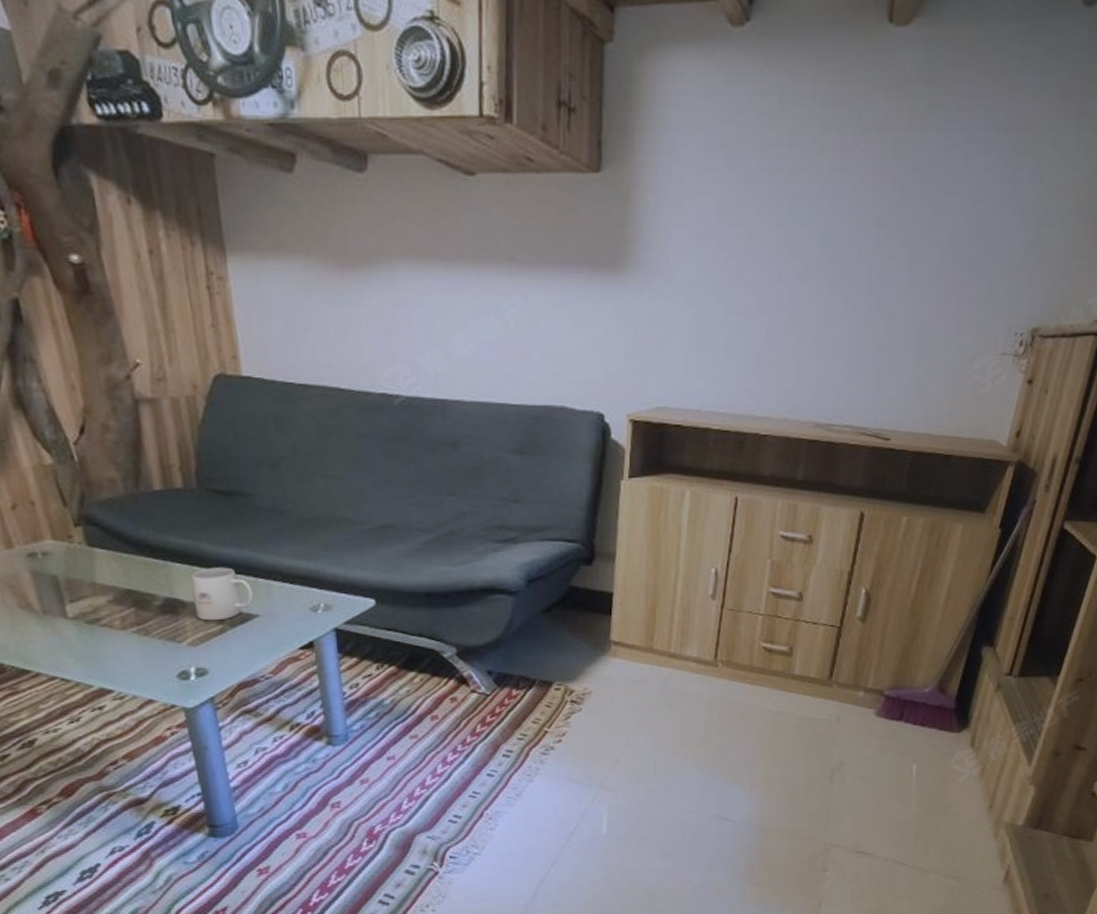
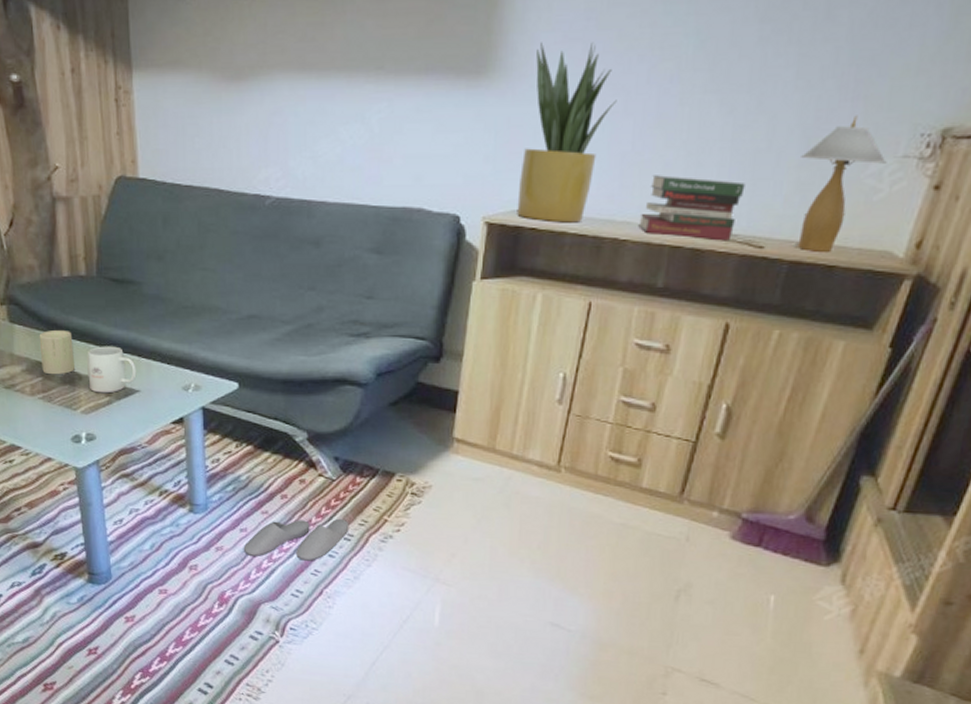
candle: none [127,551,176,605] -> present [39,329,75,375]
slippers: none [391,734,508,785] -> present [243,518,349,561]
planter: none [660,238,751,419] -> present [517,42,617,223]
books: none [777,371,871,434] -> present [638,175,745,241]
table lamp: none [914,315,989,442] -> present [792,115,887,252]

